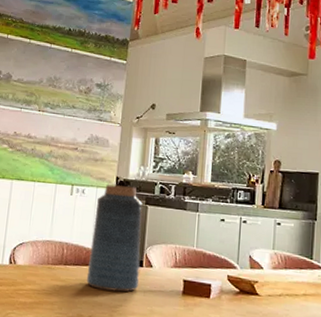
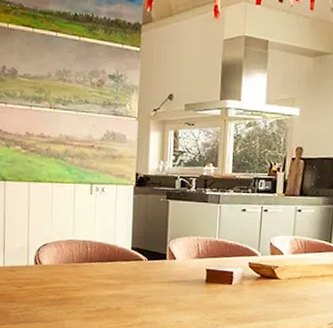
vase: present [86,184,143,292] -> none [112,181,164,284]

